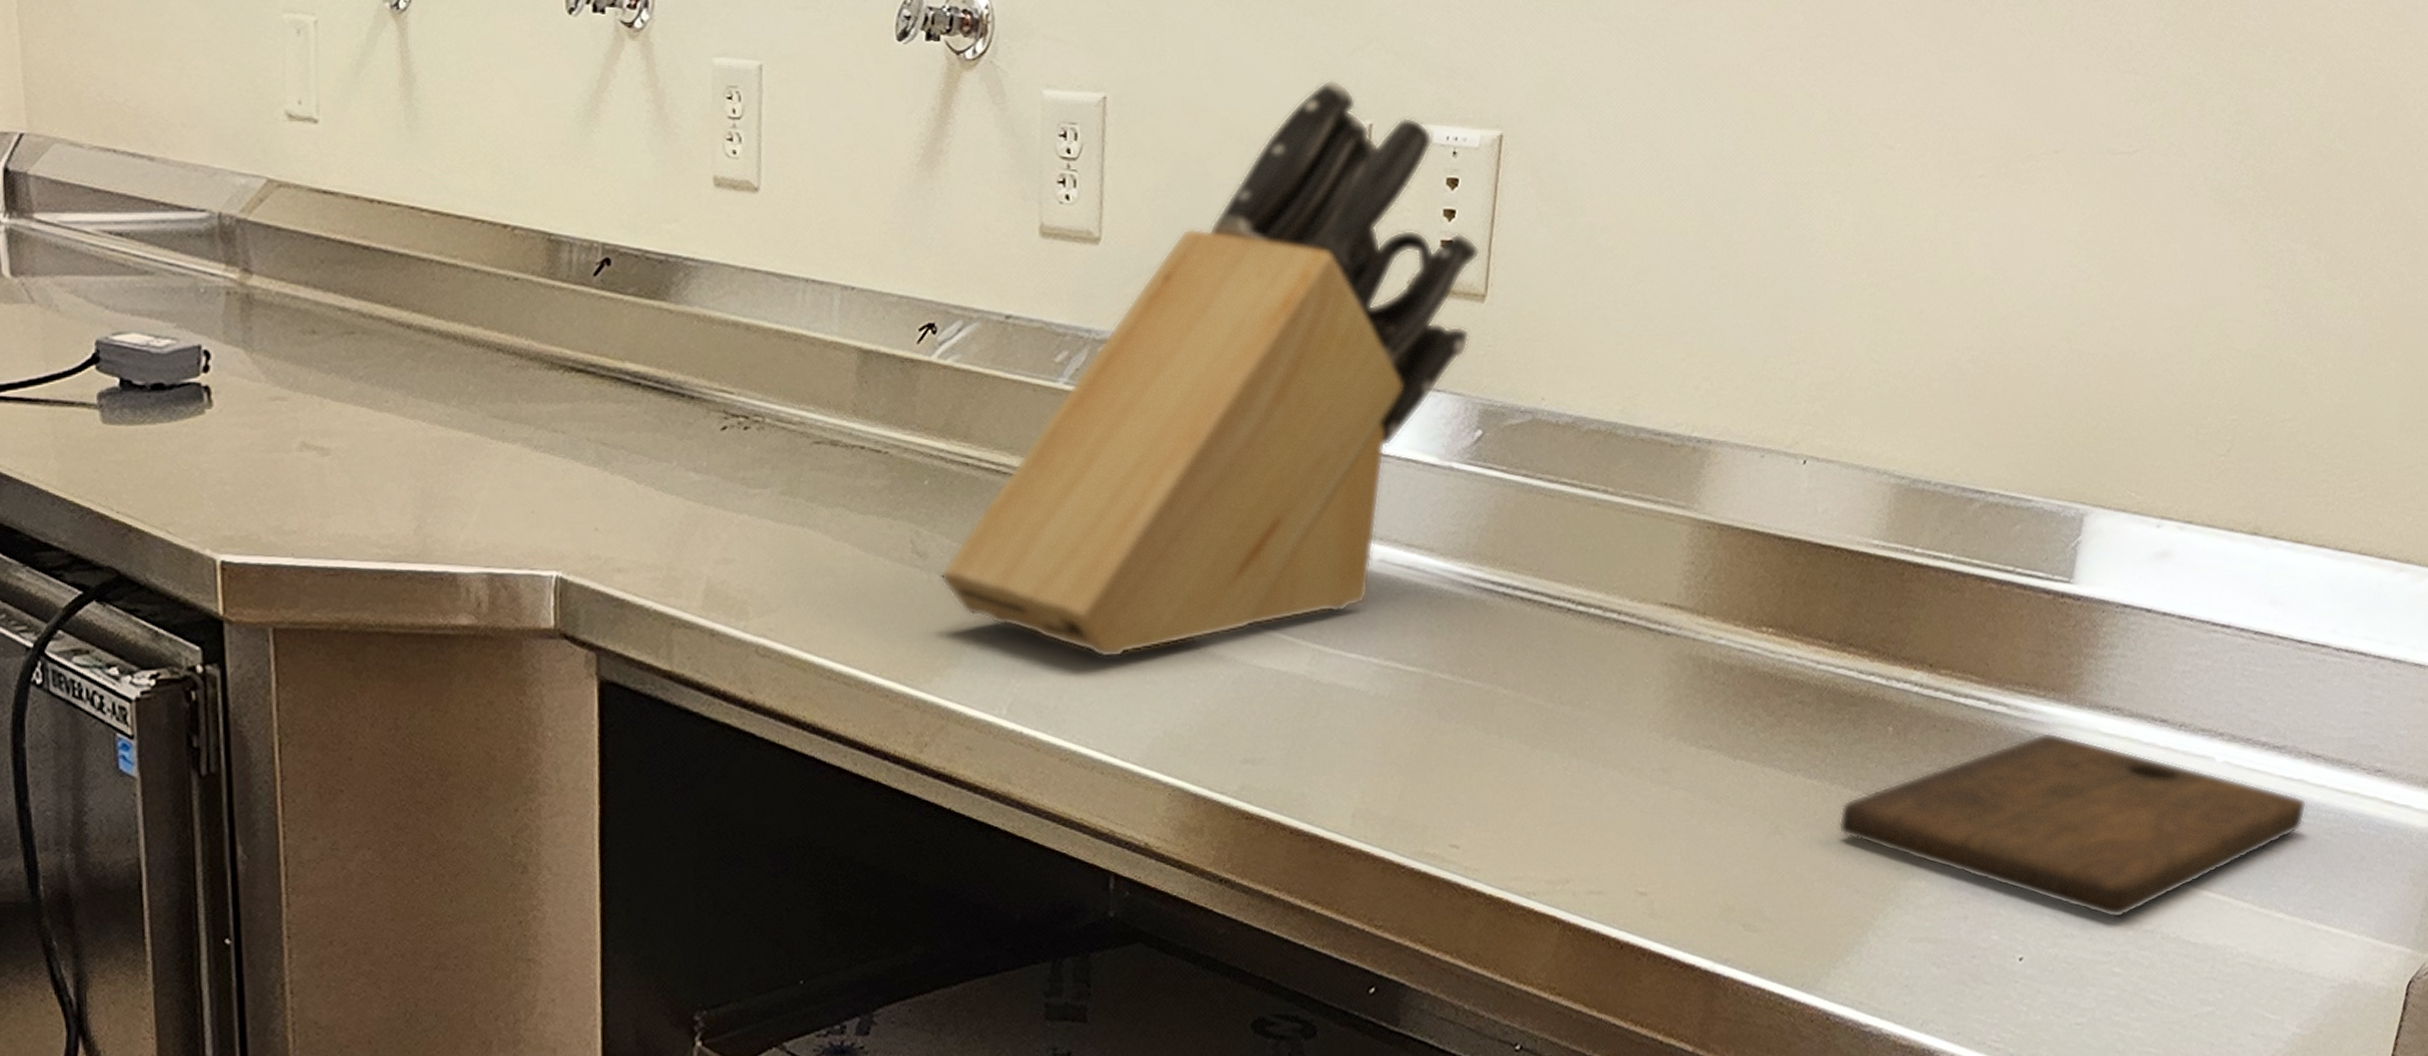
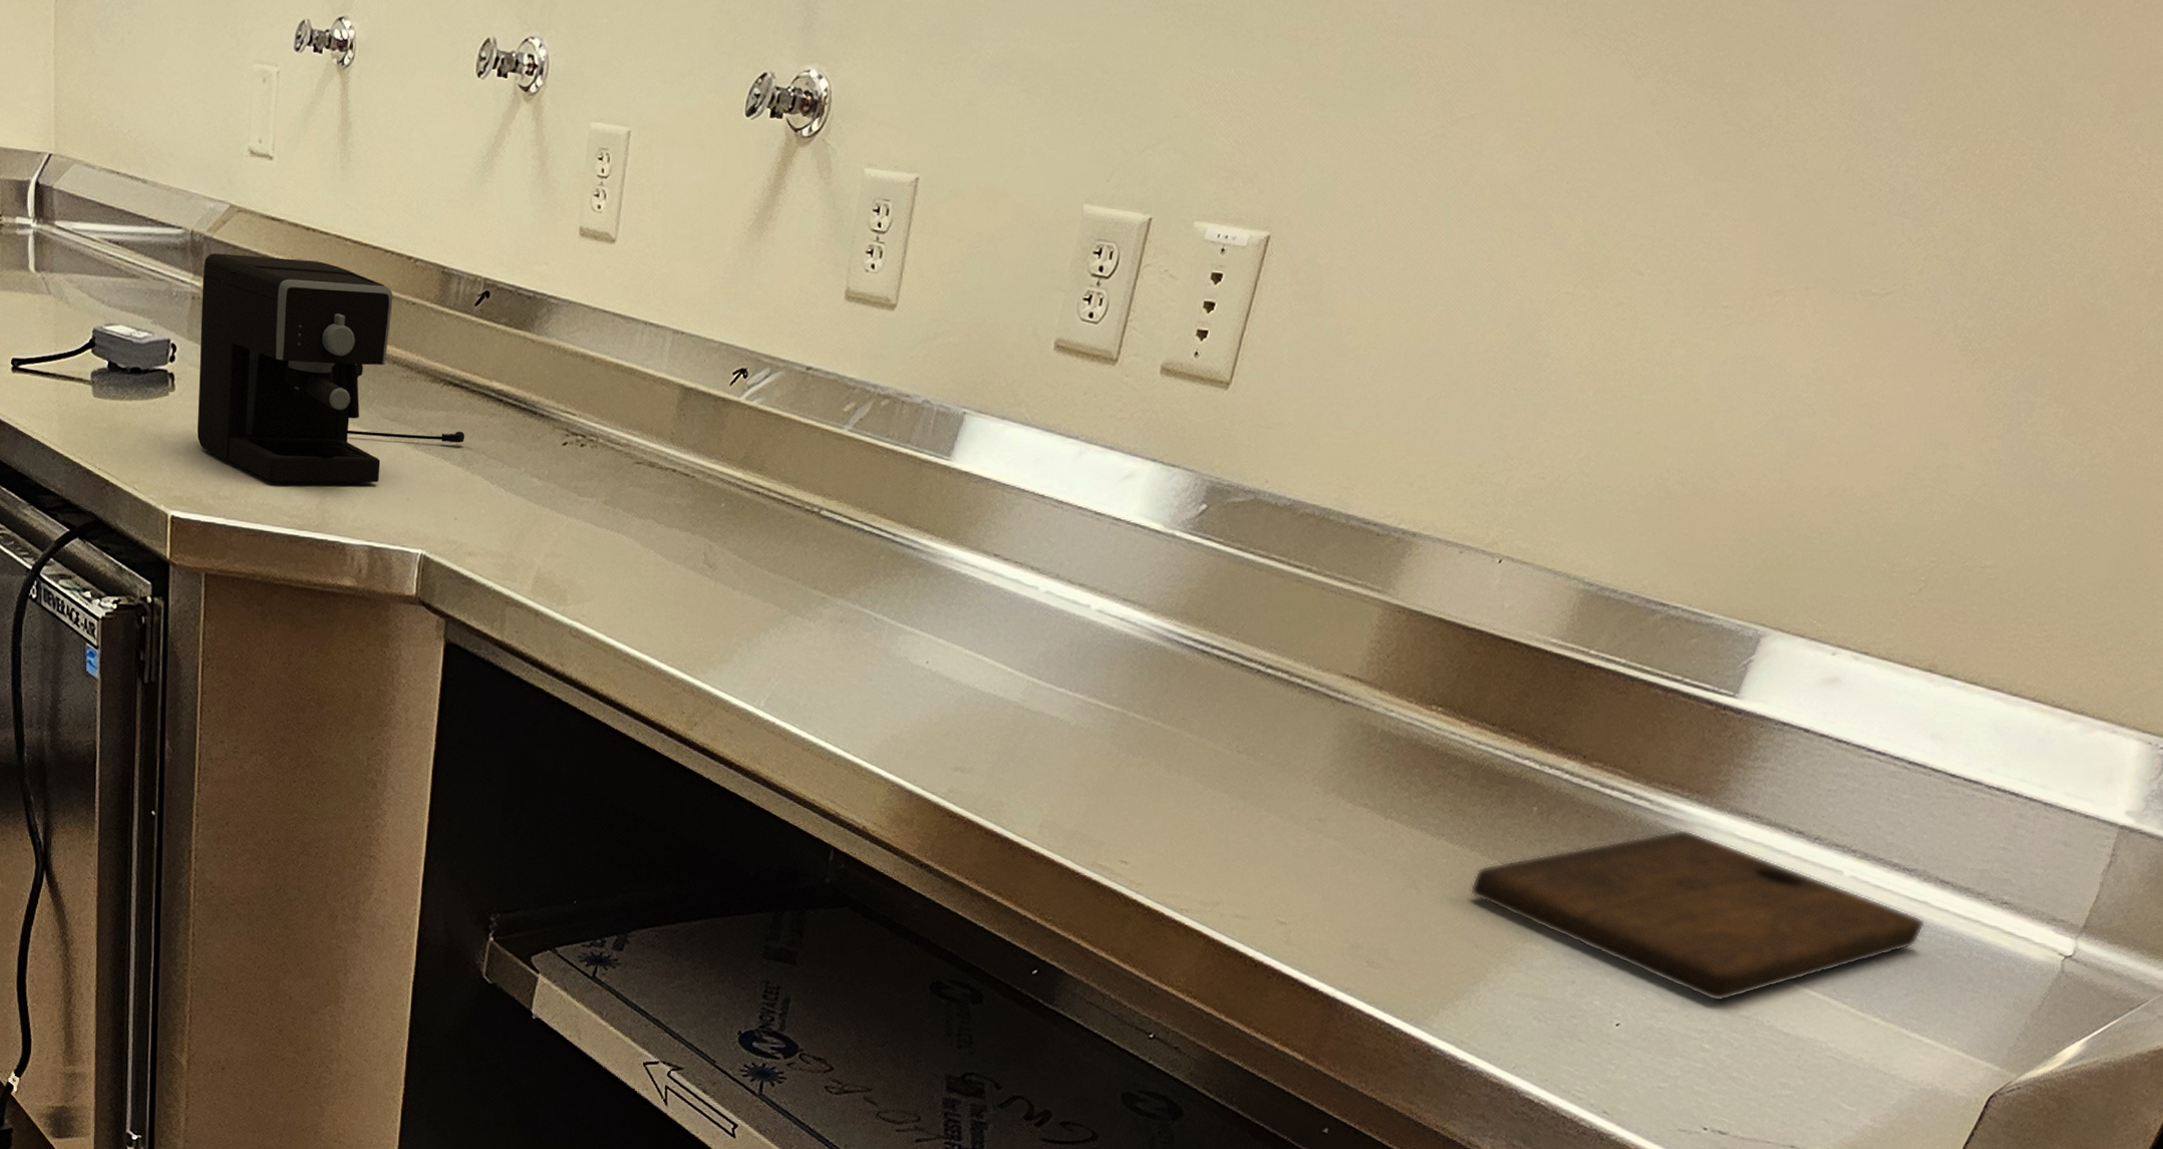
coffee maker: none [238,237,598,506] -> present [197,253,465,483]
knife block: present [939,79,1480,658] -> none [724,174,1232,670]

